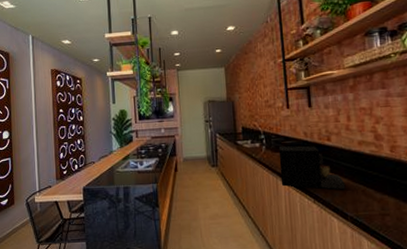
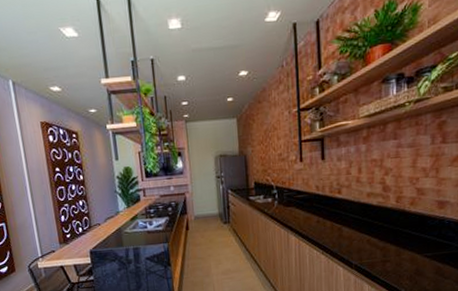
coffee maker: present [278,145,346,190] -> none [290,199,352,241]

